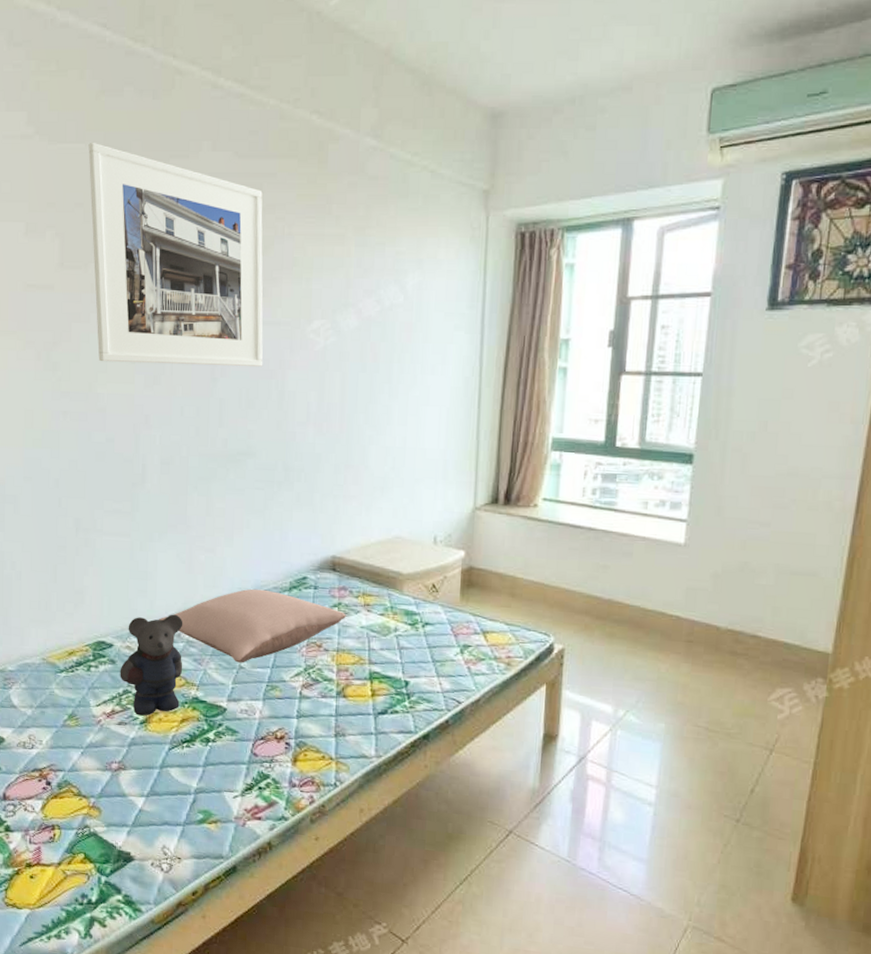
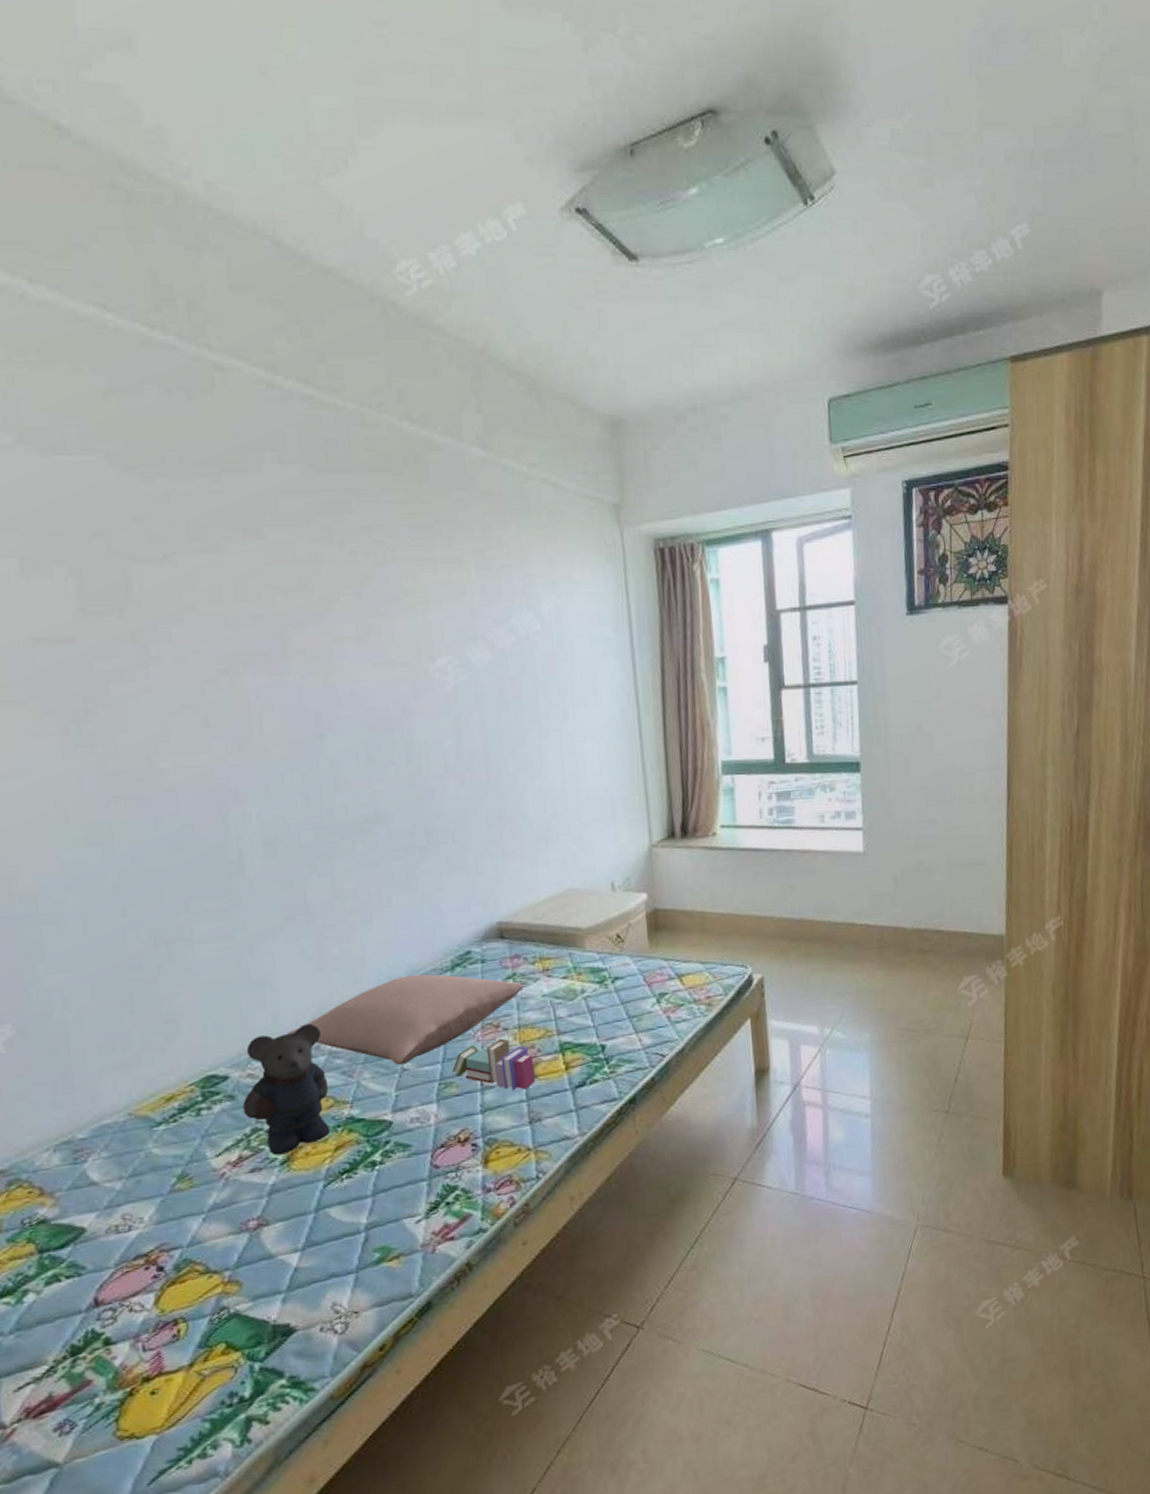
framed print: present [88,142,263,368] -> none [101,453,382,729]
book: none [278,657,346,706] -> present [452,1038,536,1091]

